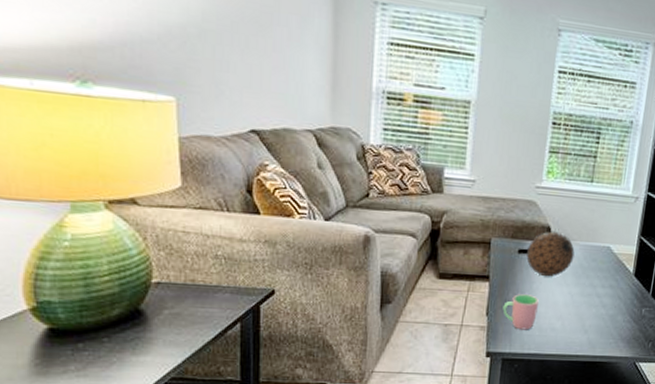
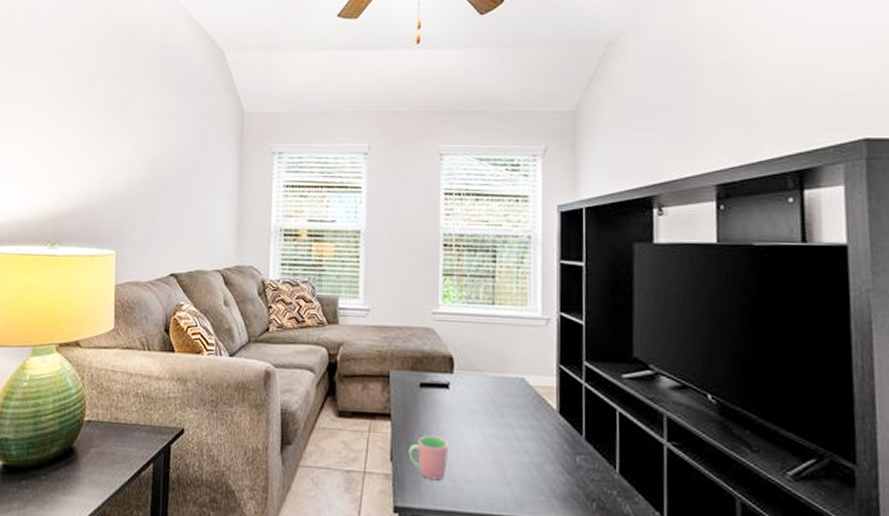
decorative ball: present [526,231,575,277] -> none [429,361,483,415]

